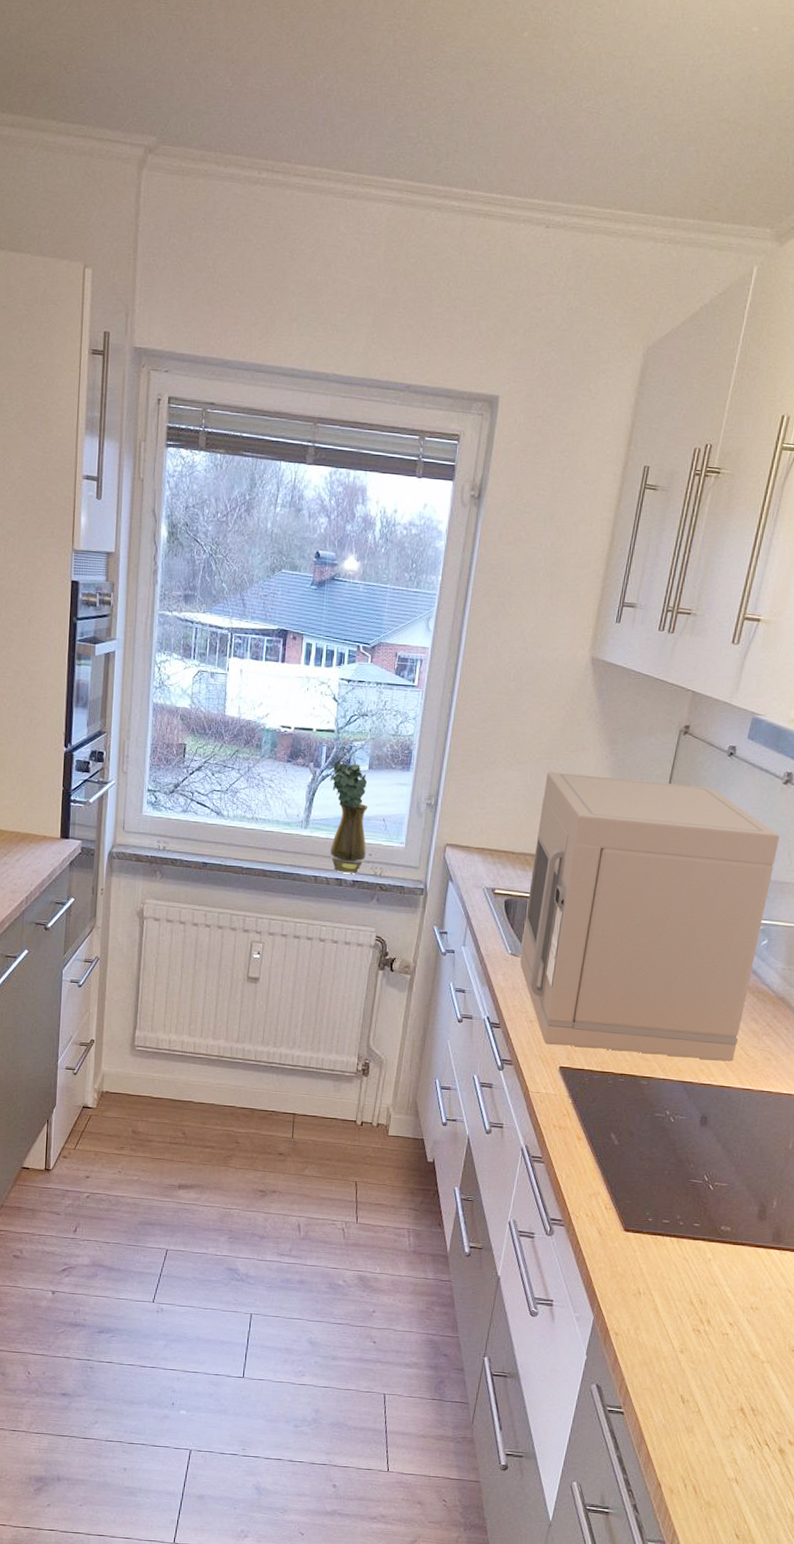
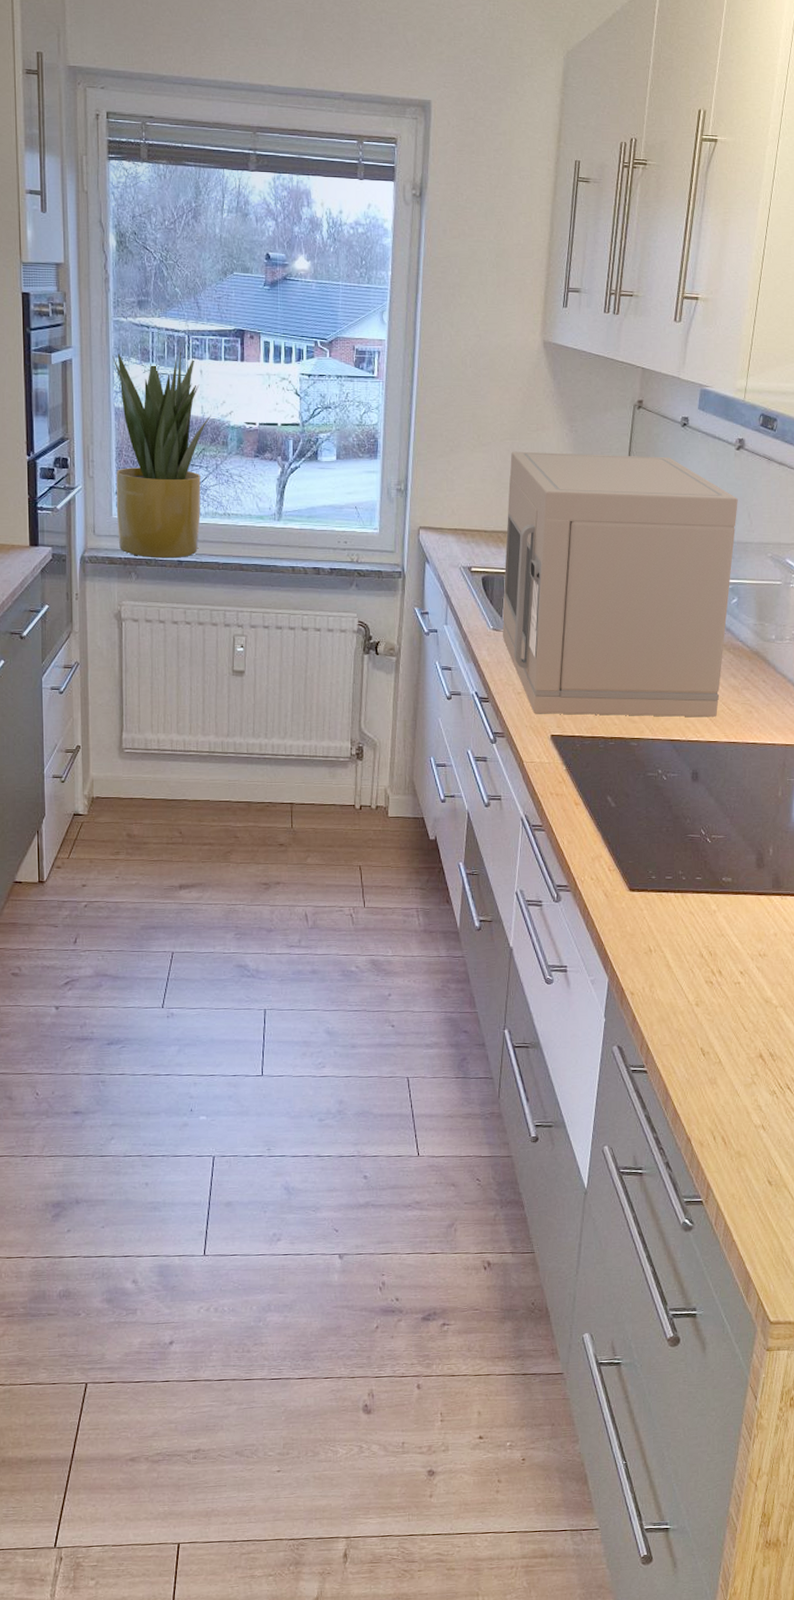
planter: none [146,645,247,860] -> present [112,348,211,558]
vase: present [330,756,369,873] -> none [299,448,341,561]

